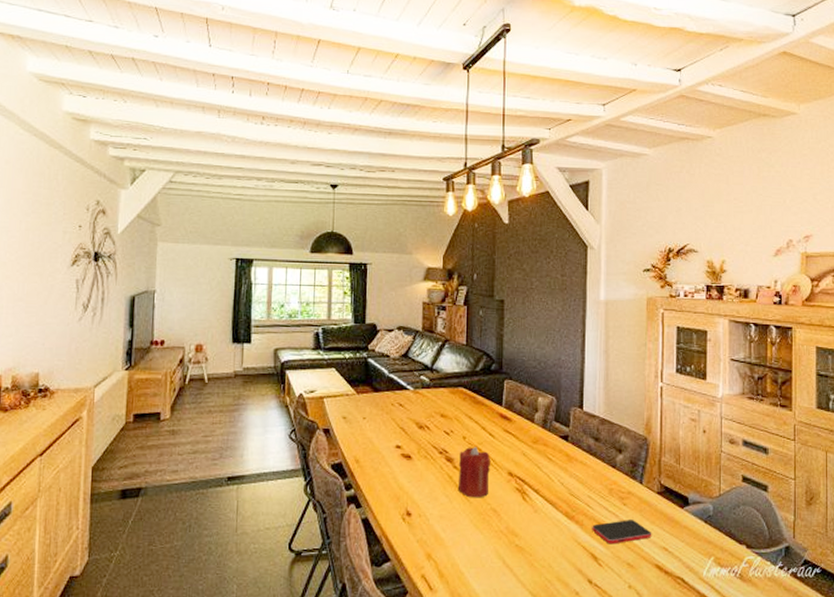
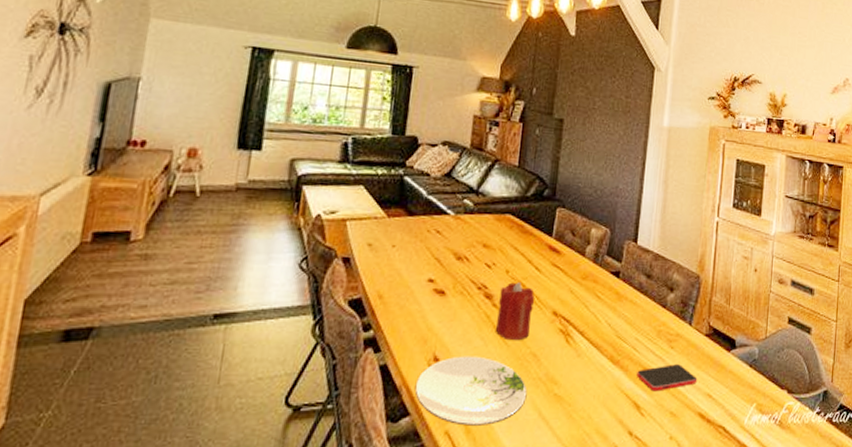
plate: none [392,511,491,571] -> present [414,356,528,426]

